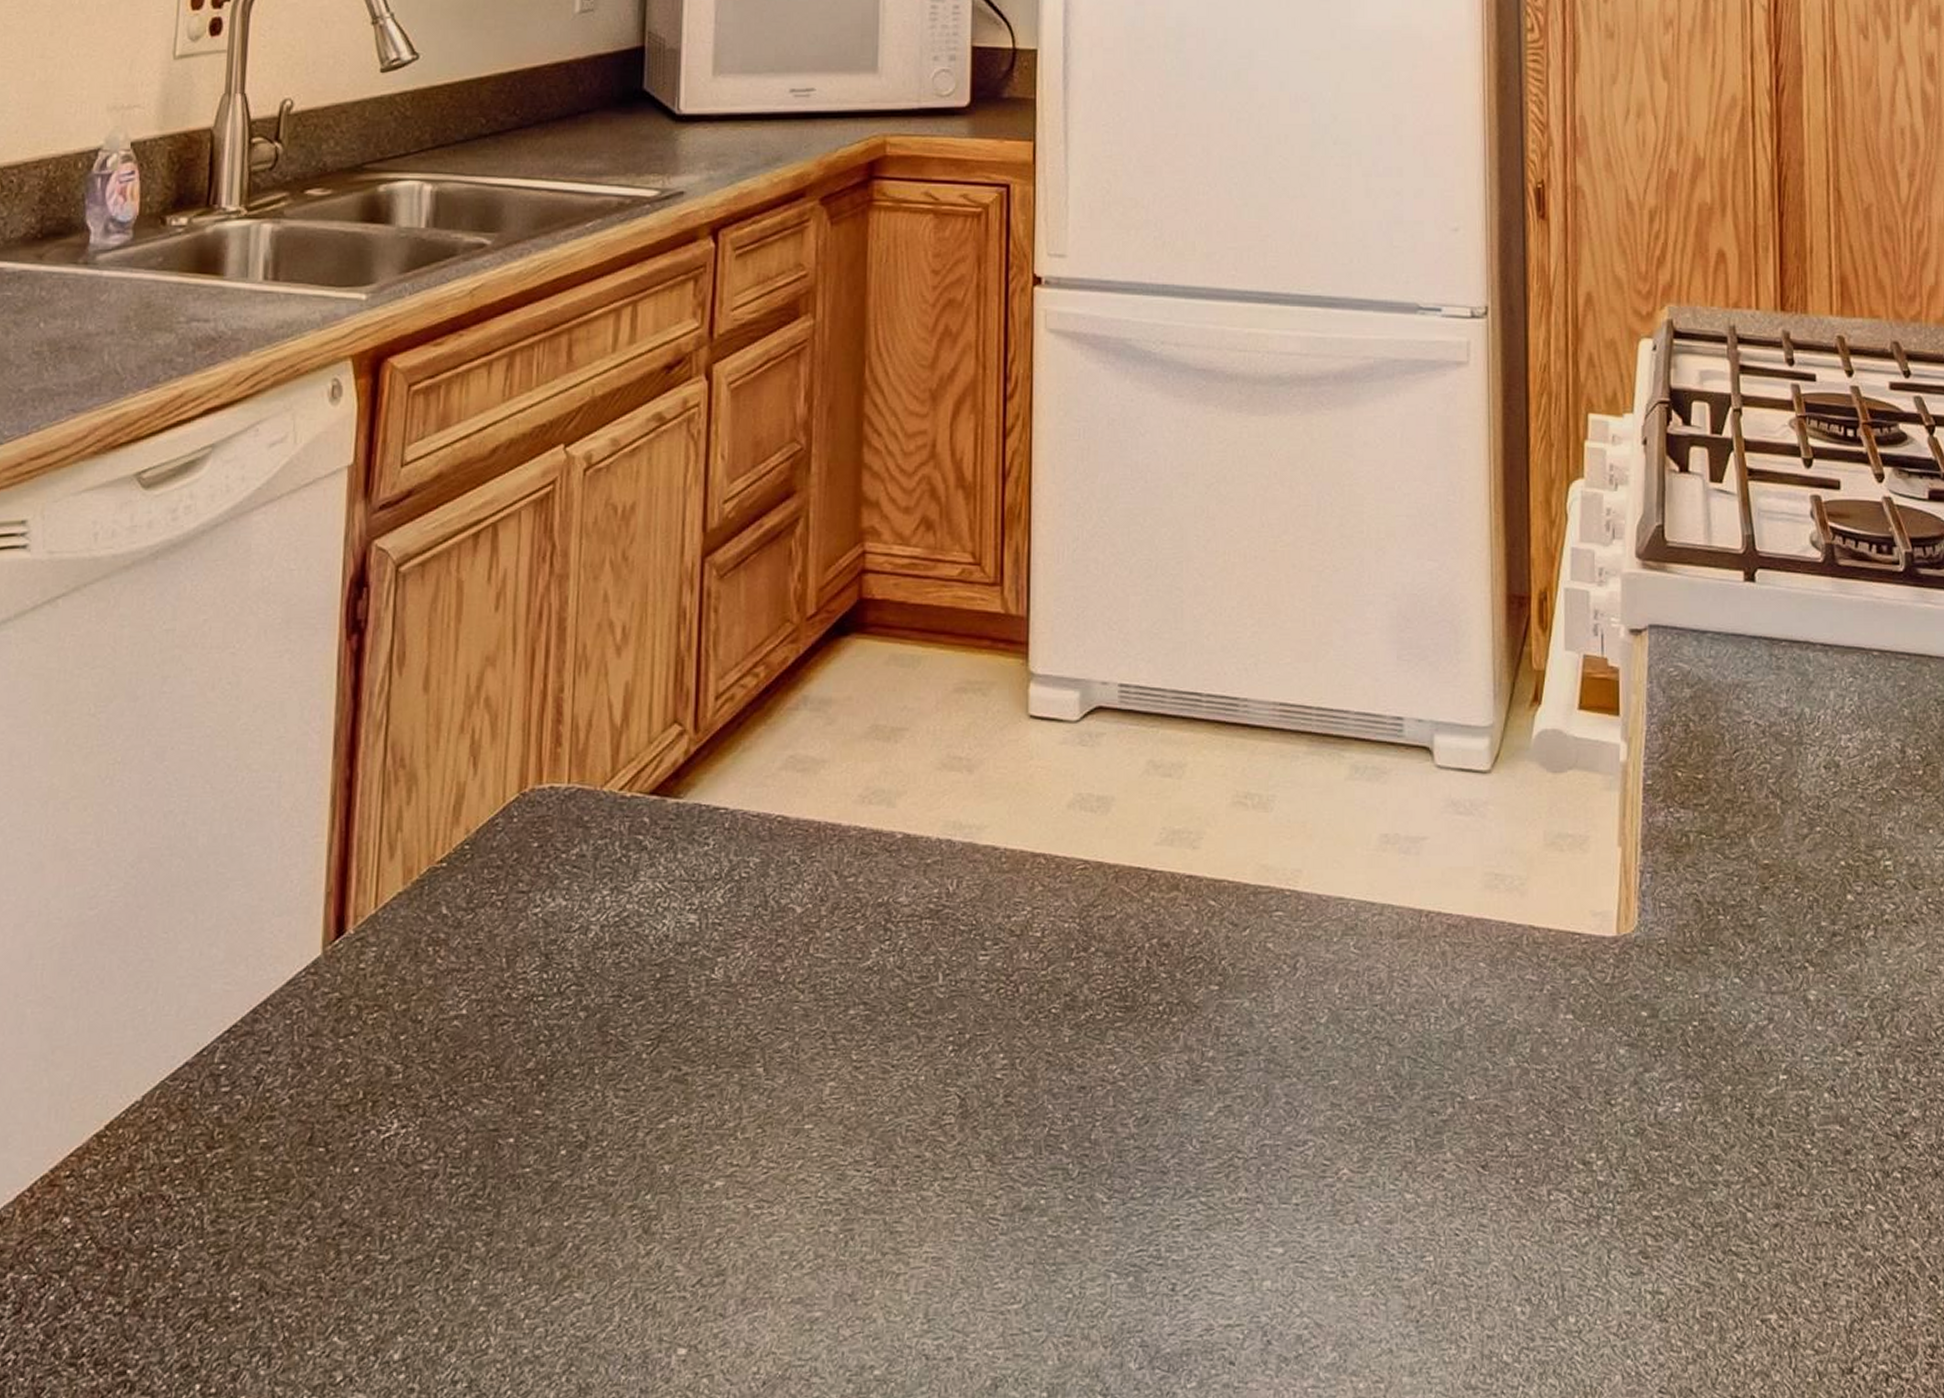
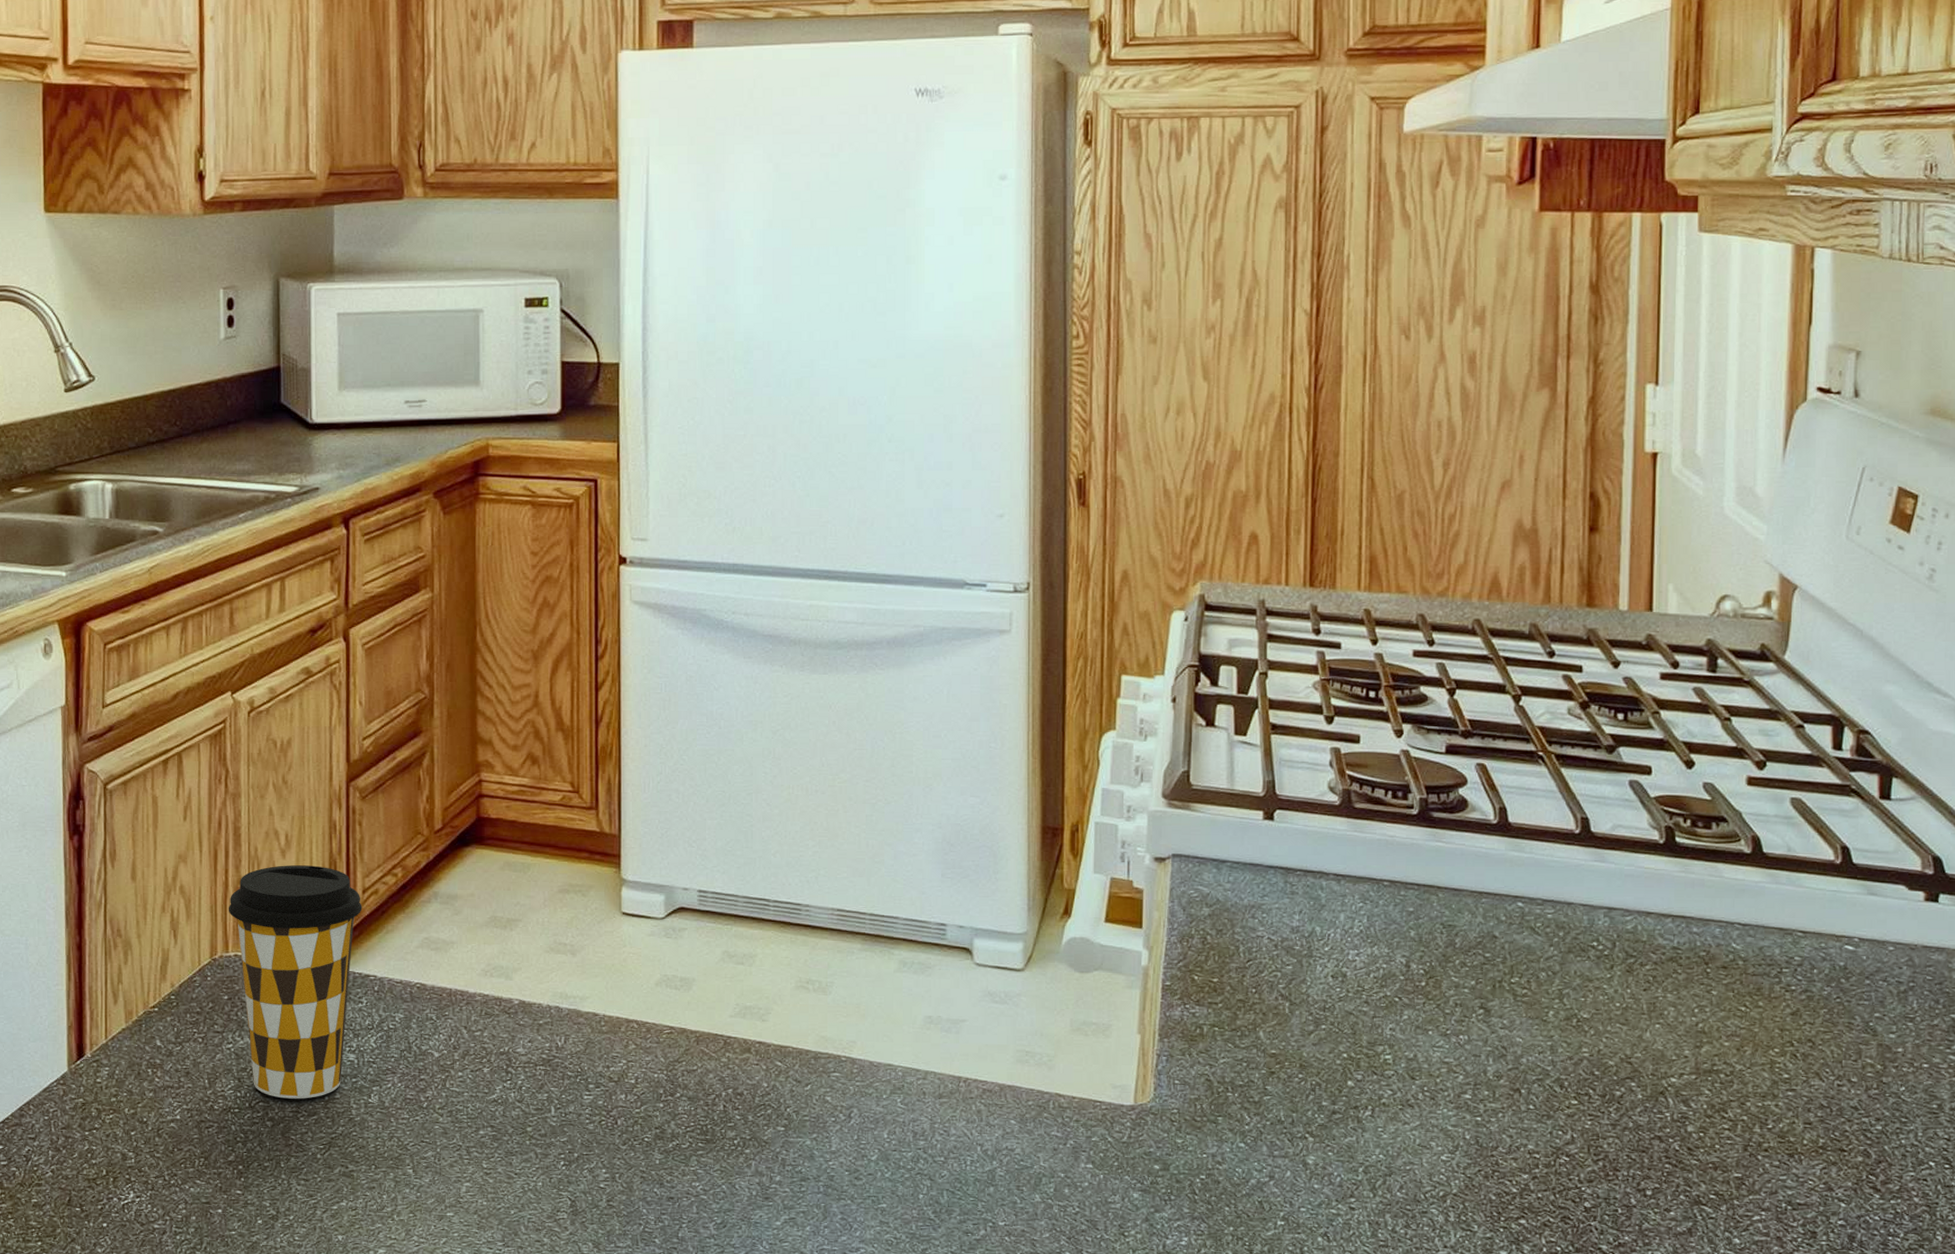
coffee cup: none [544,666,714,979] -> present [228,865,362,1099]

